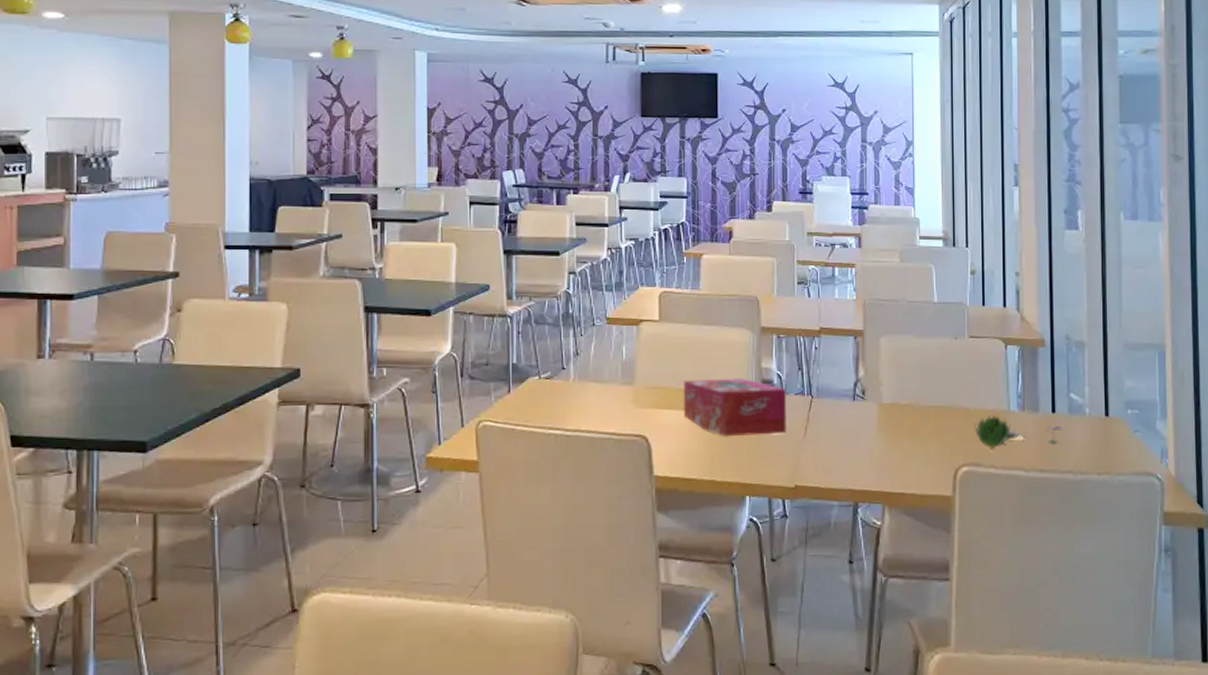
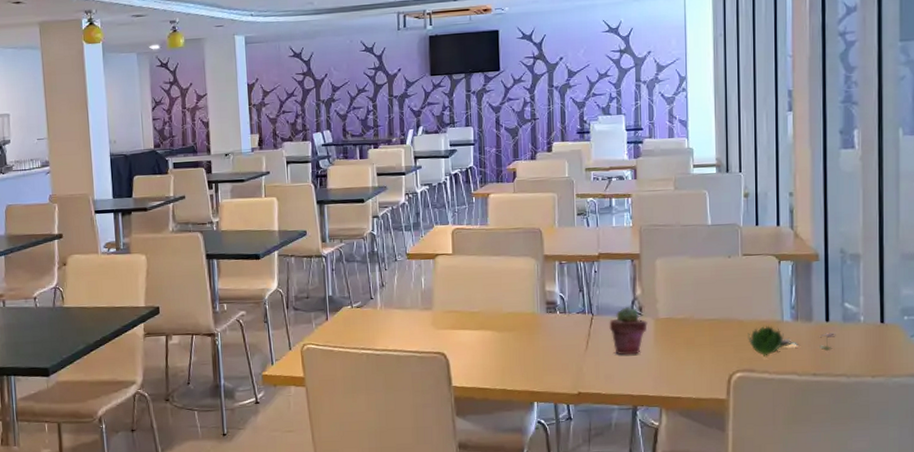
tissue box: present [683,378,787,436] -> none [475,300,570,351]
potted succulent: none [830,389,871,444] -> present [609,307,648,355]

